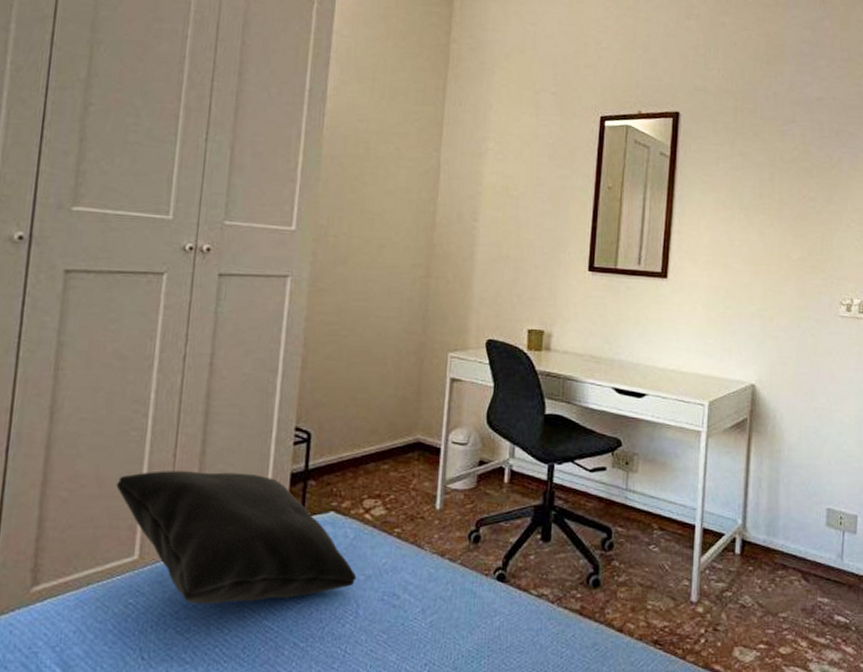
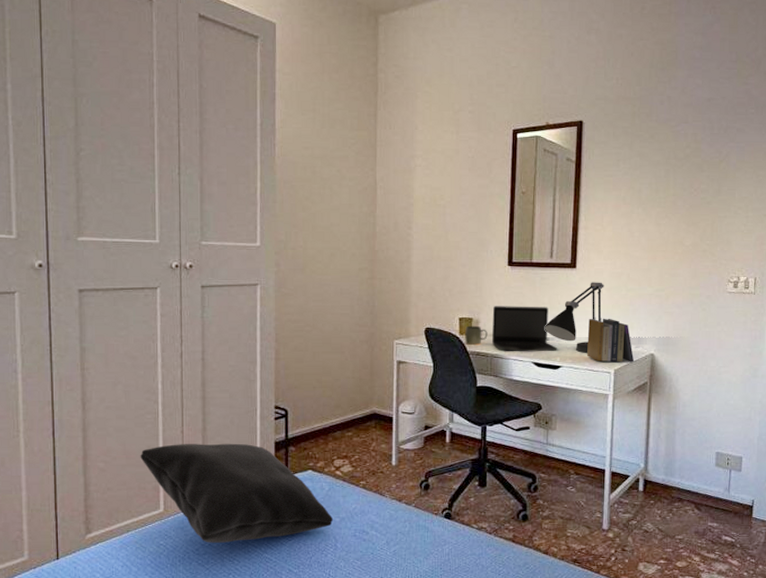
mug: none [534,339,561,364] -> present [465,325,488,346]
laptop: none [566,317,643,375] -> present [492,306,557,351]
desk lamp: none [628,295,699,381] -> present [544,282,604,354]
books: none [677,339,733,394] -> present [587,318,635,363]

